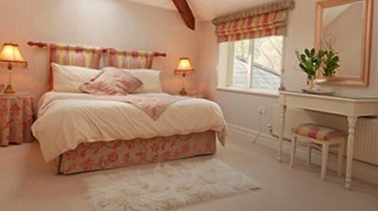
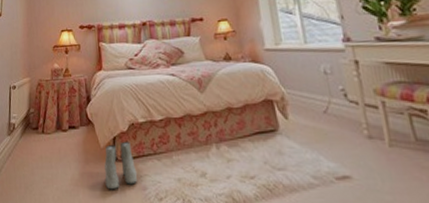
boots: none [48,158,83,199] -> present [104,141,138,190]

